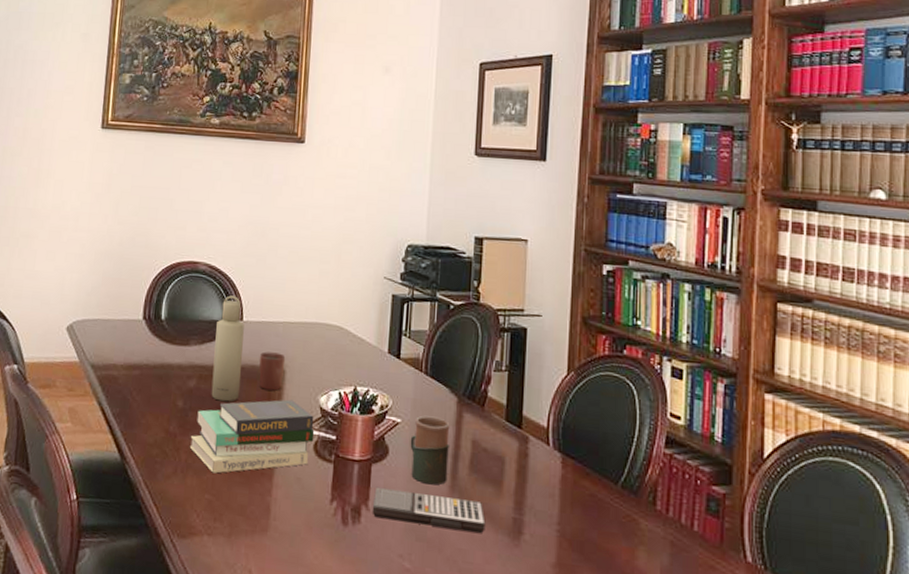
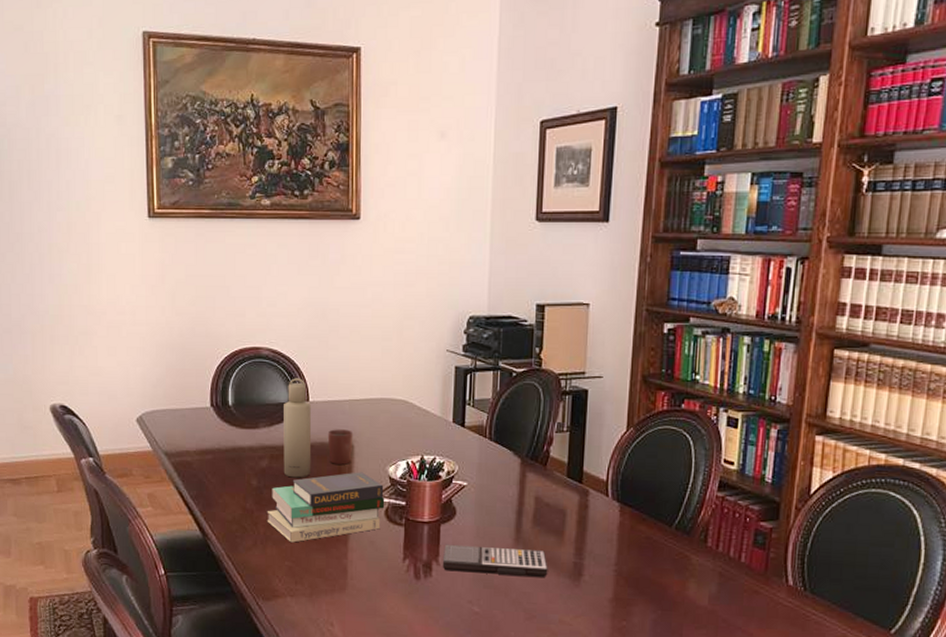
cup: present [410,415,450,485] -> none [476,478,515,539]

